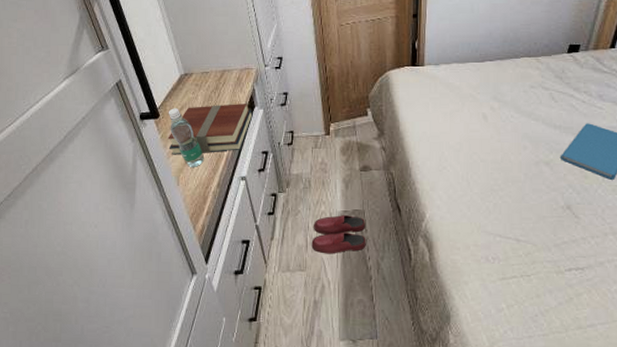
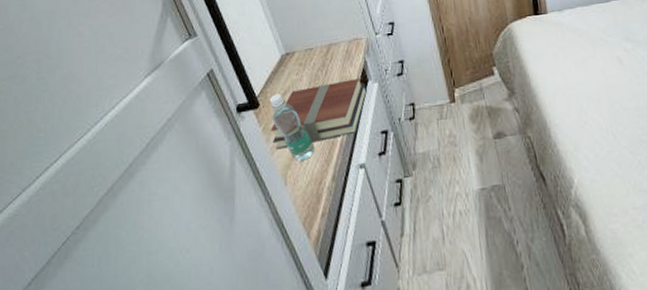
slippers: present [311,214,366,254] -> none [448,192,512,245]

